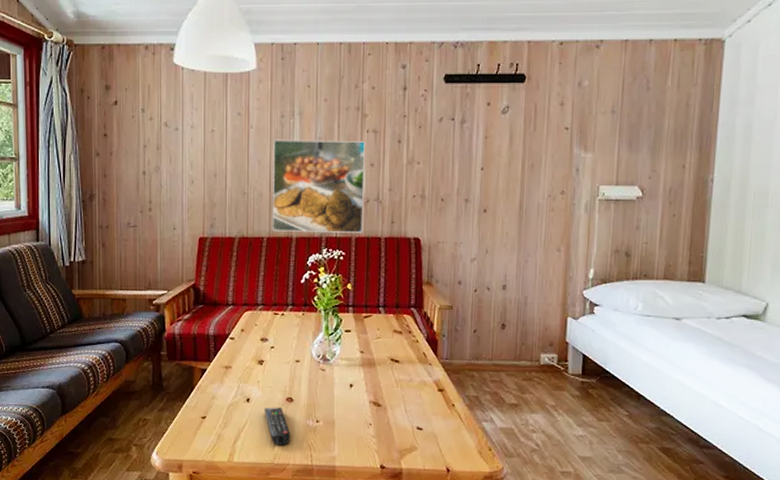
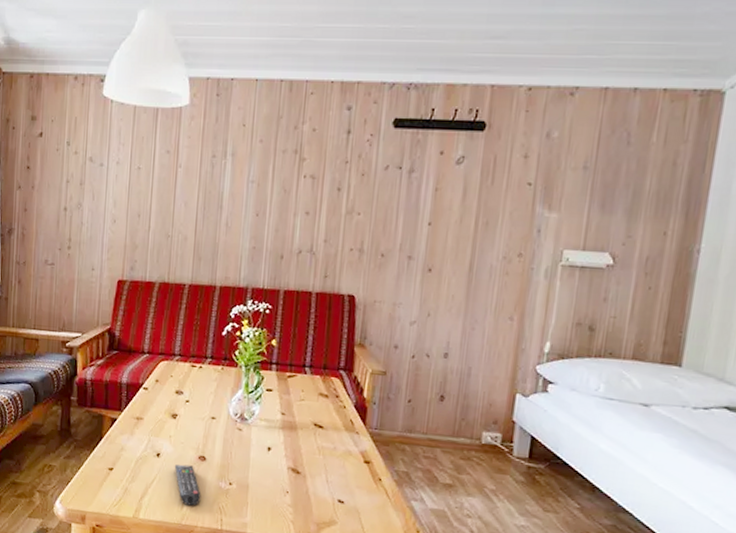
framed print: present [272,139,365,233] -> none [194,180,301,286]

